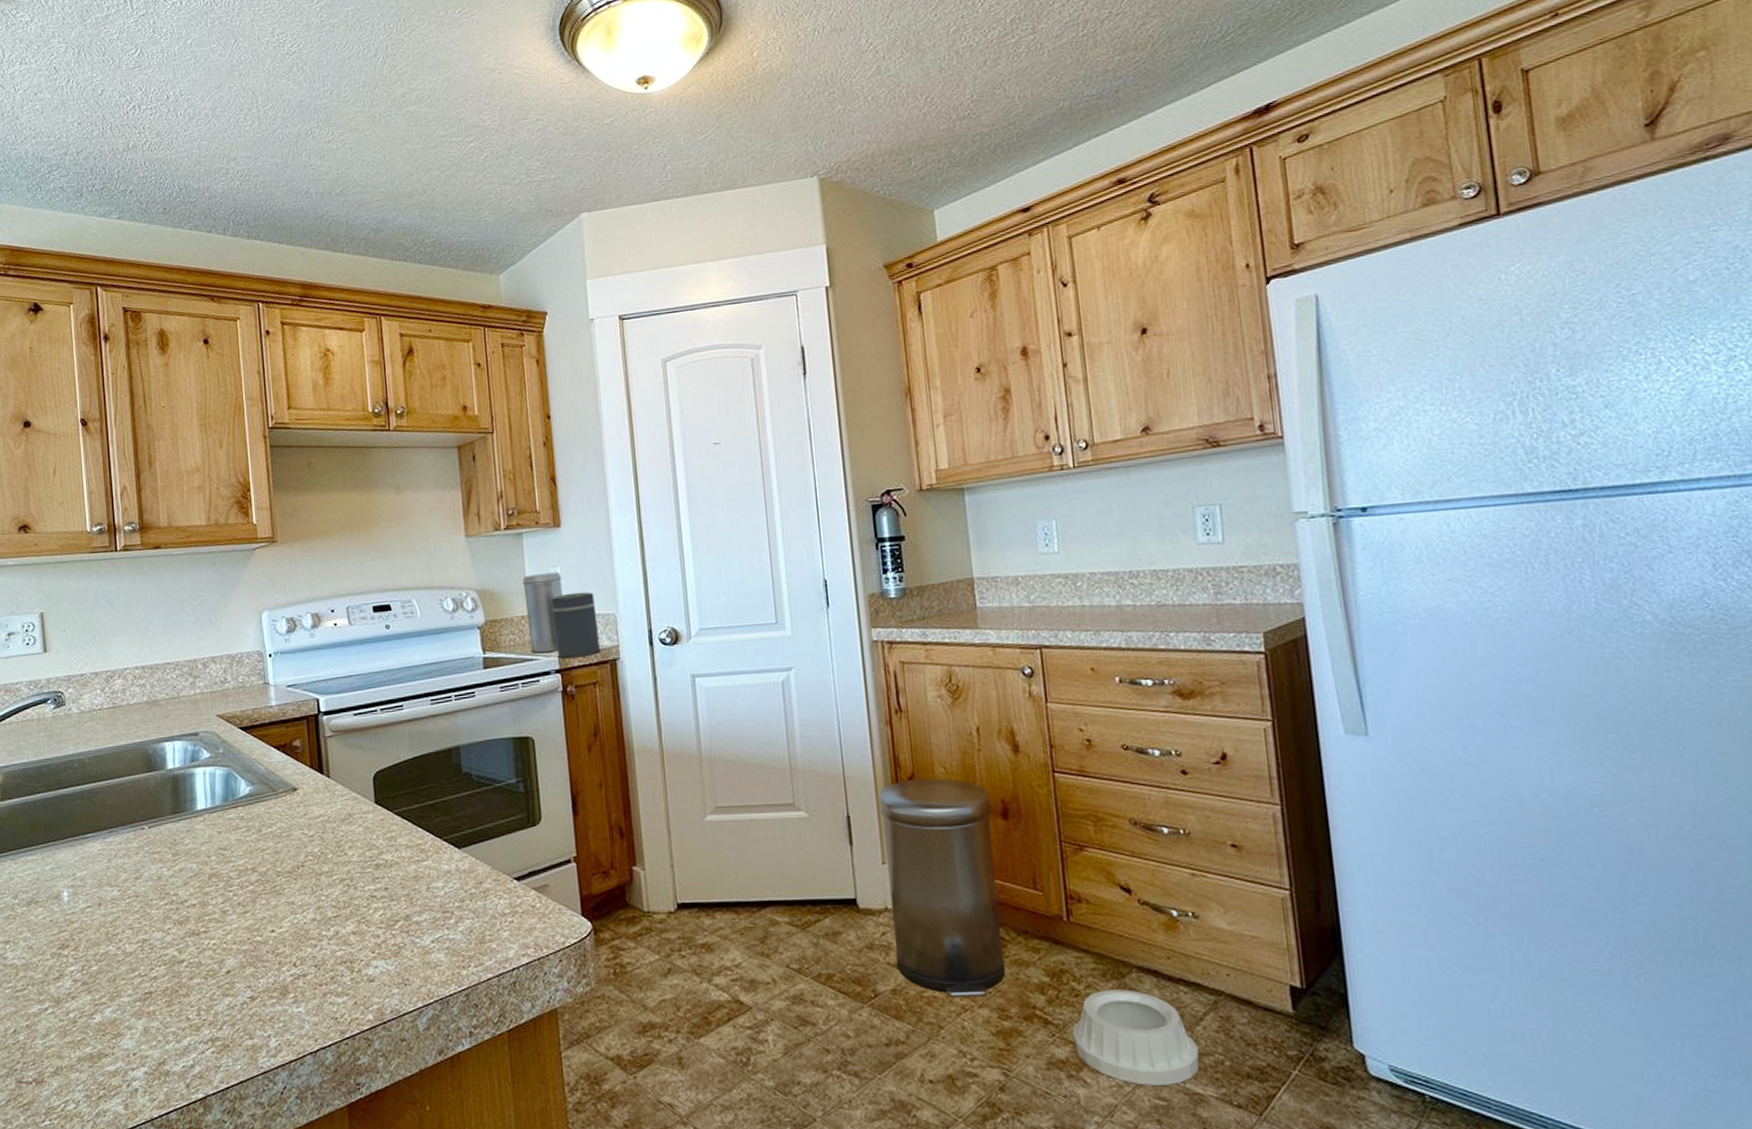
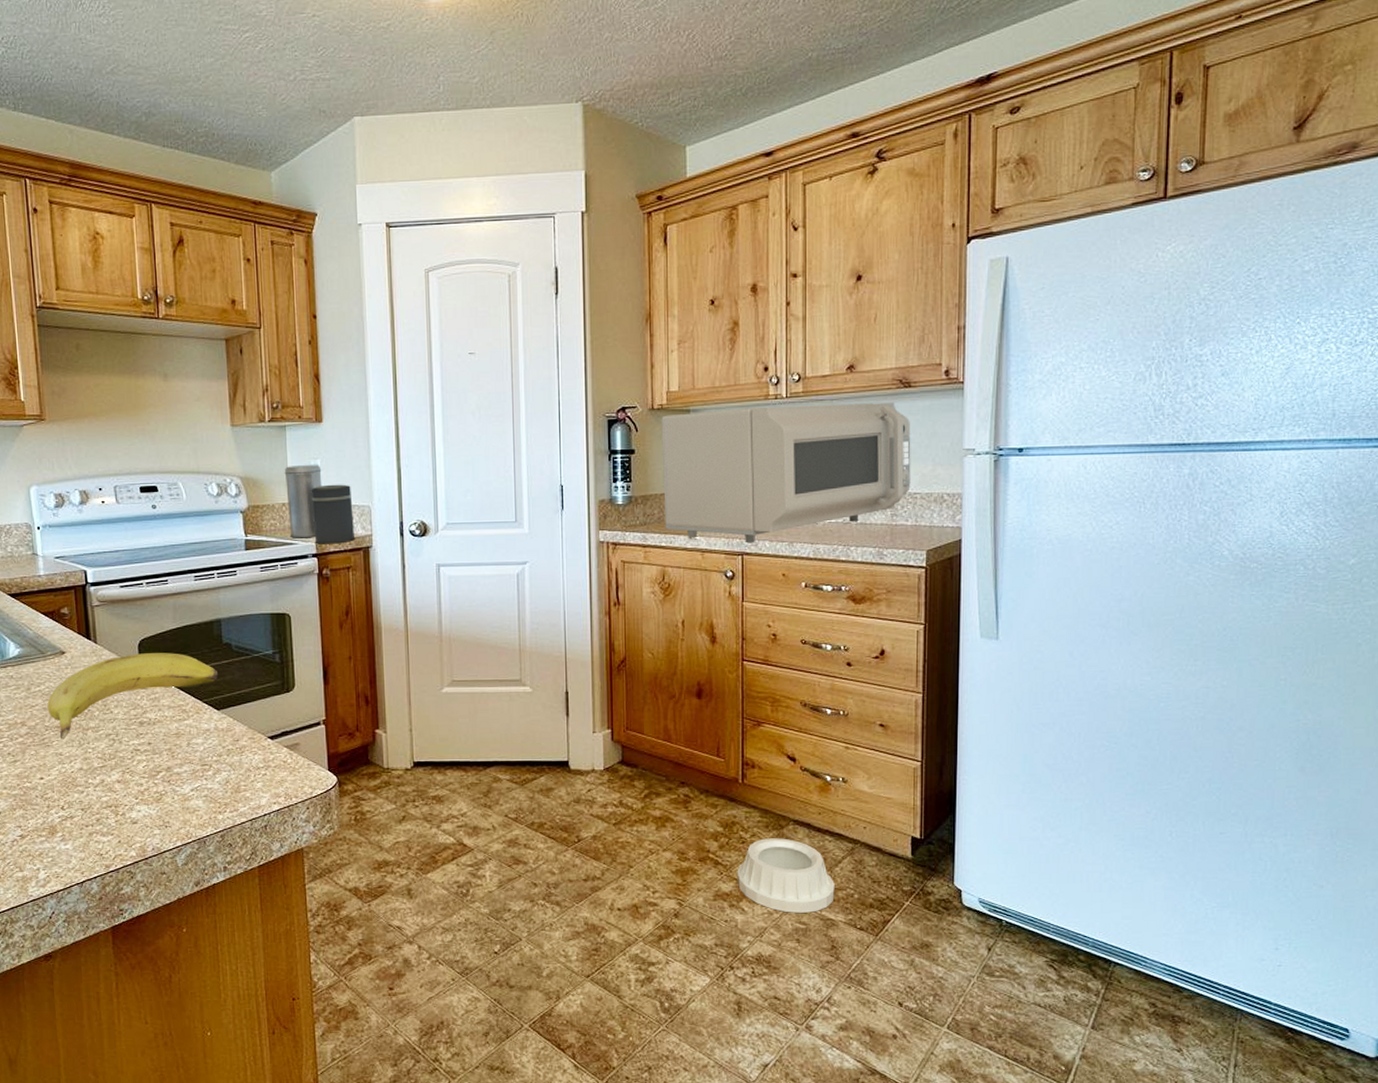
fruit: none [278,785,459,887] -> present [47,653,219,740]
pedal bin: present [878,778,1006,998] -> none [594,662,688,843]
microwave: none [932,465,1234,635] -> present [661,402,911,544]

